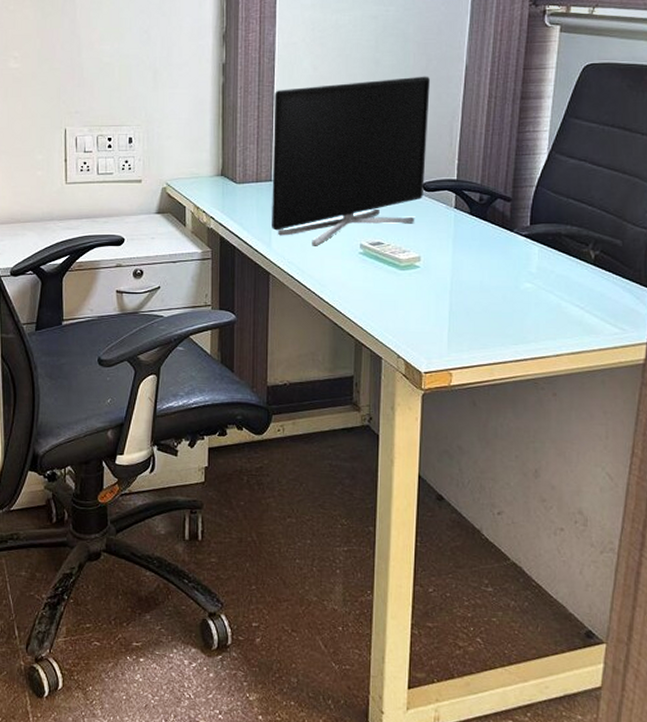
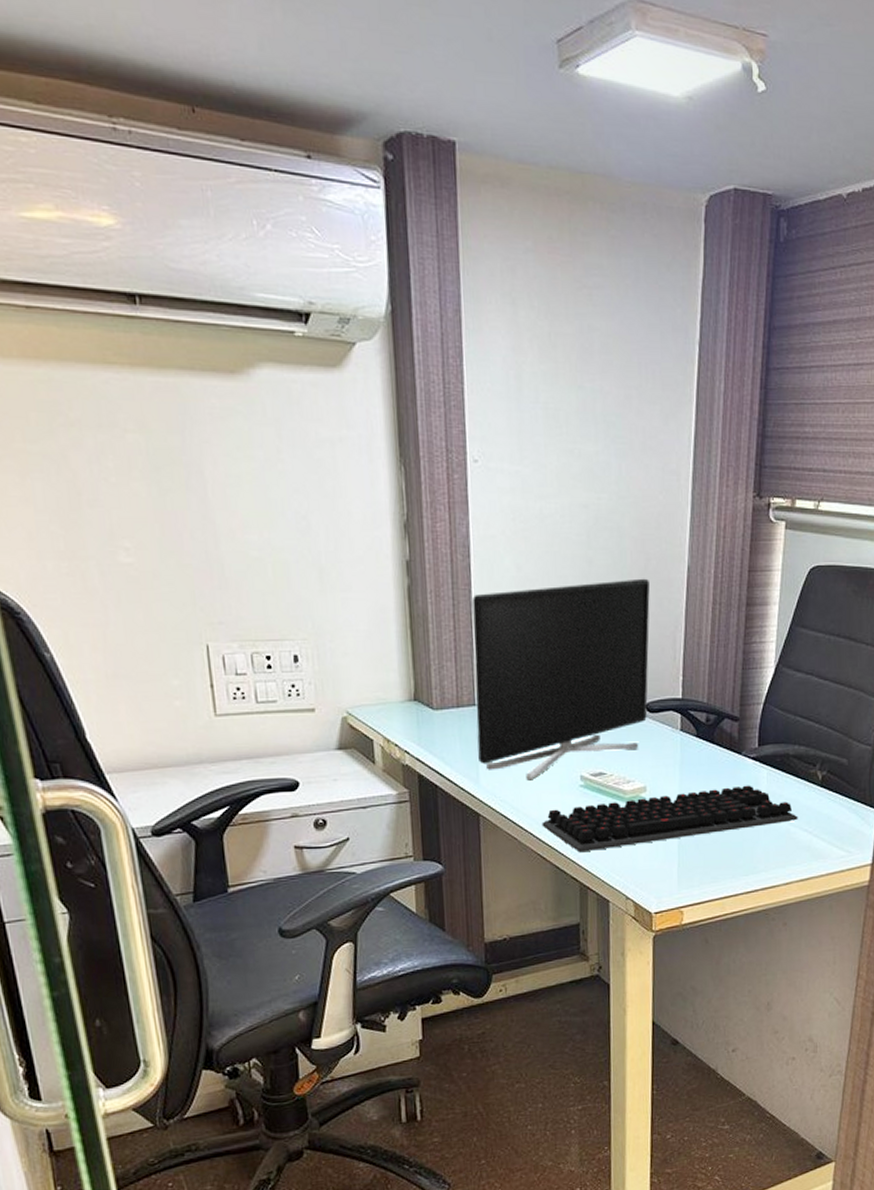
computer keyboard: none [323,260,570,312] -> present [542,785,798,853]

